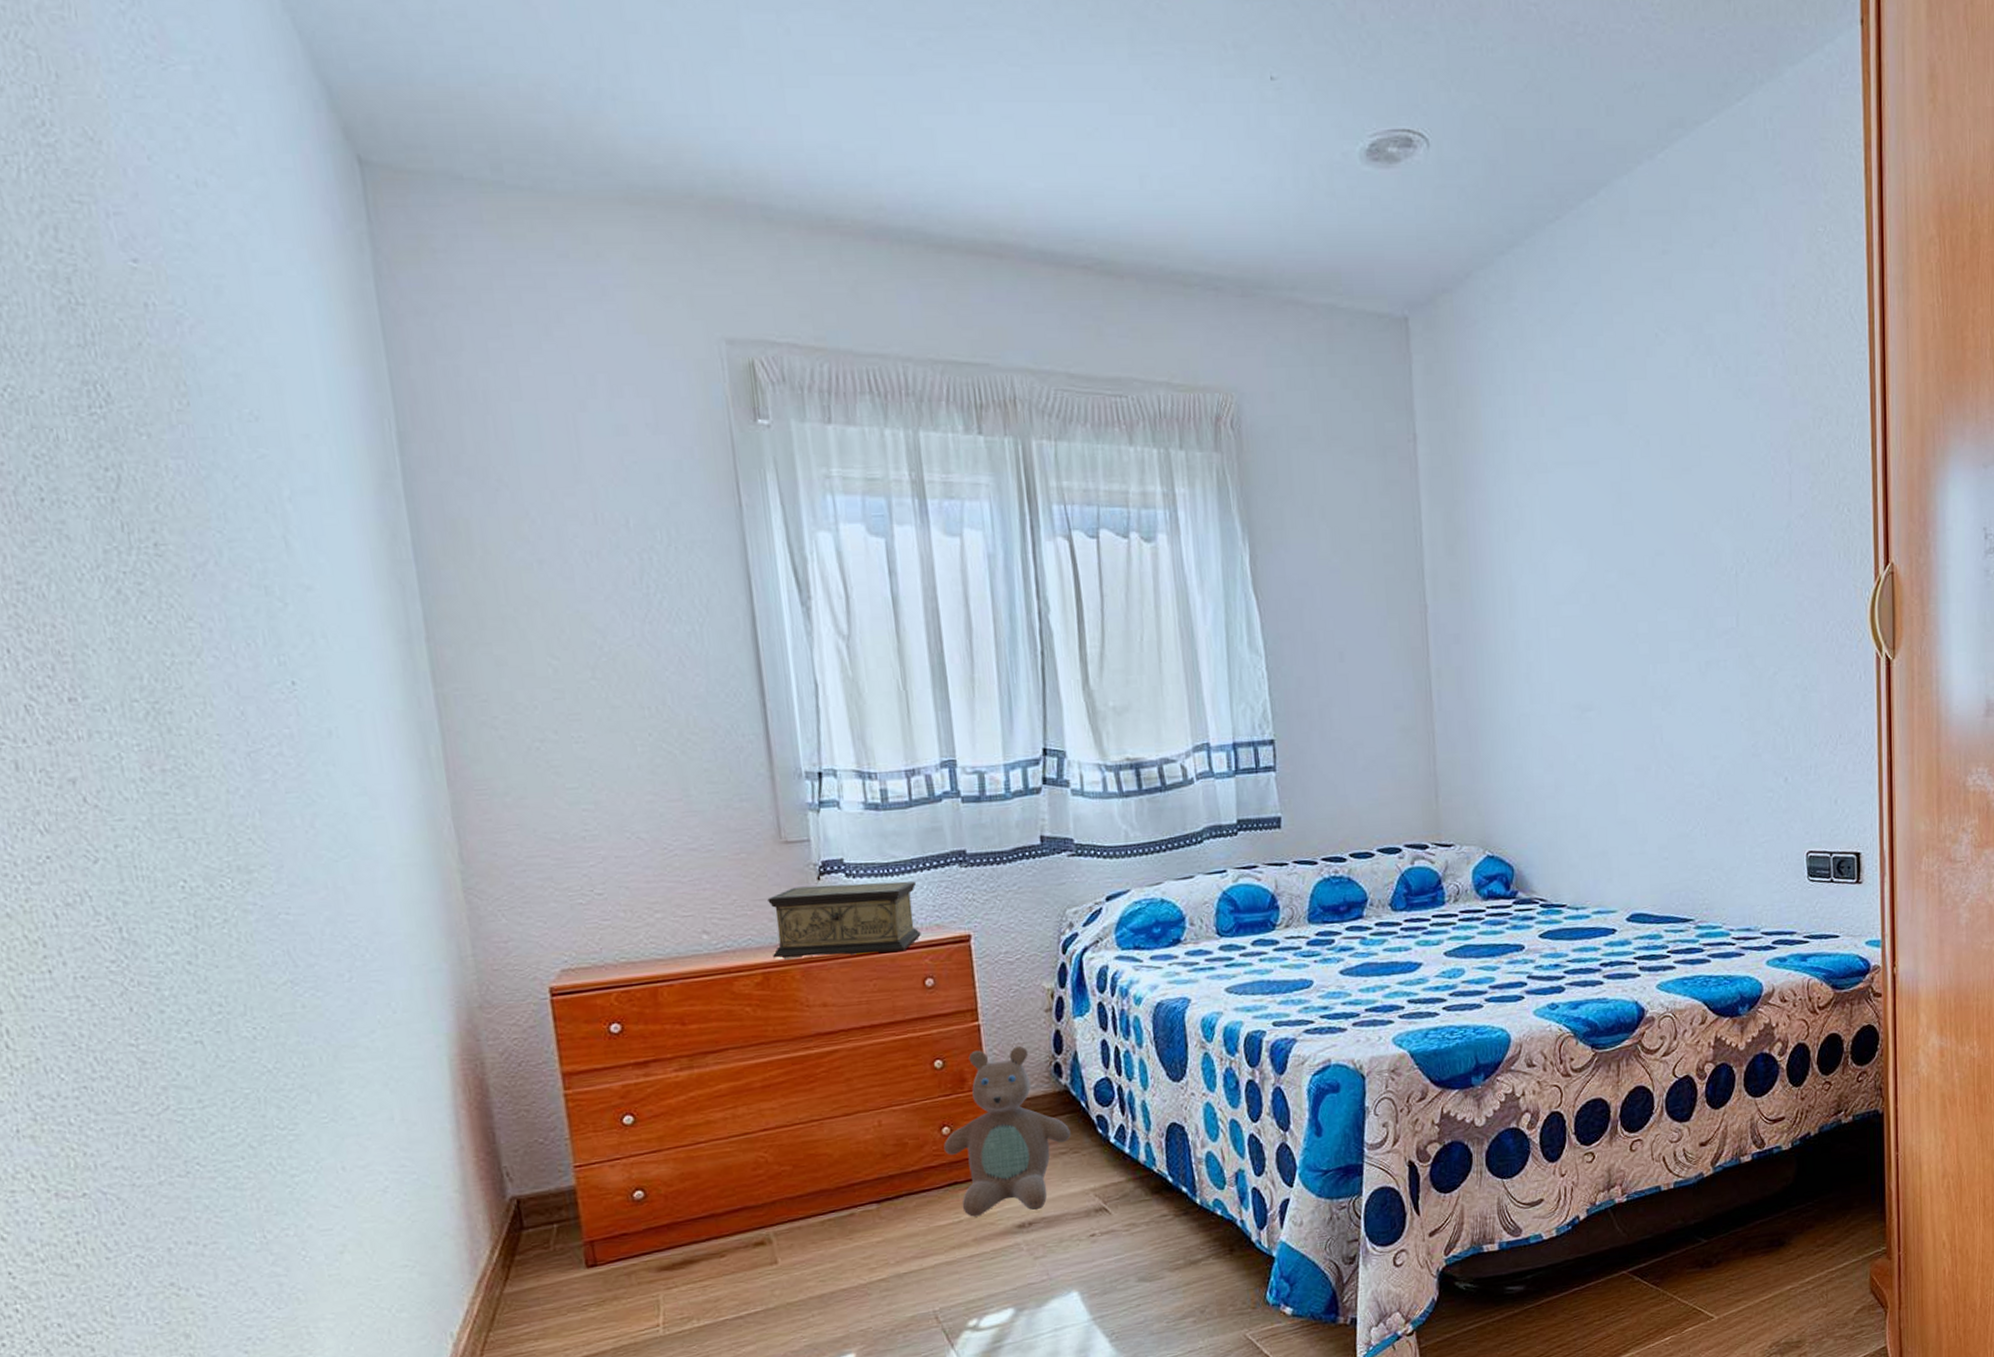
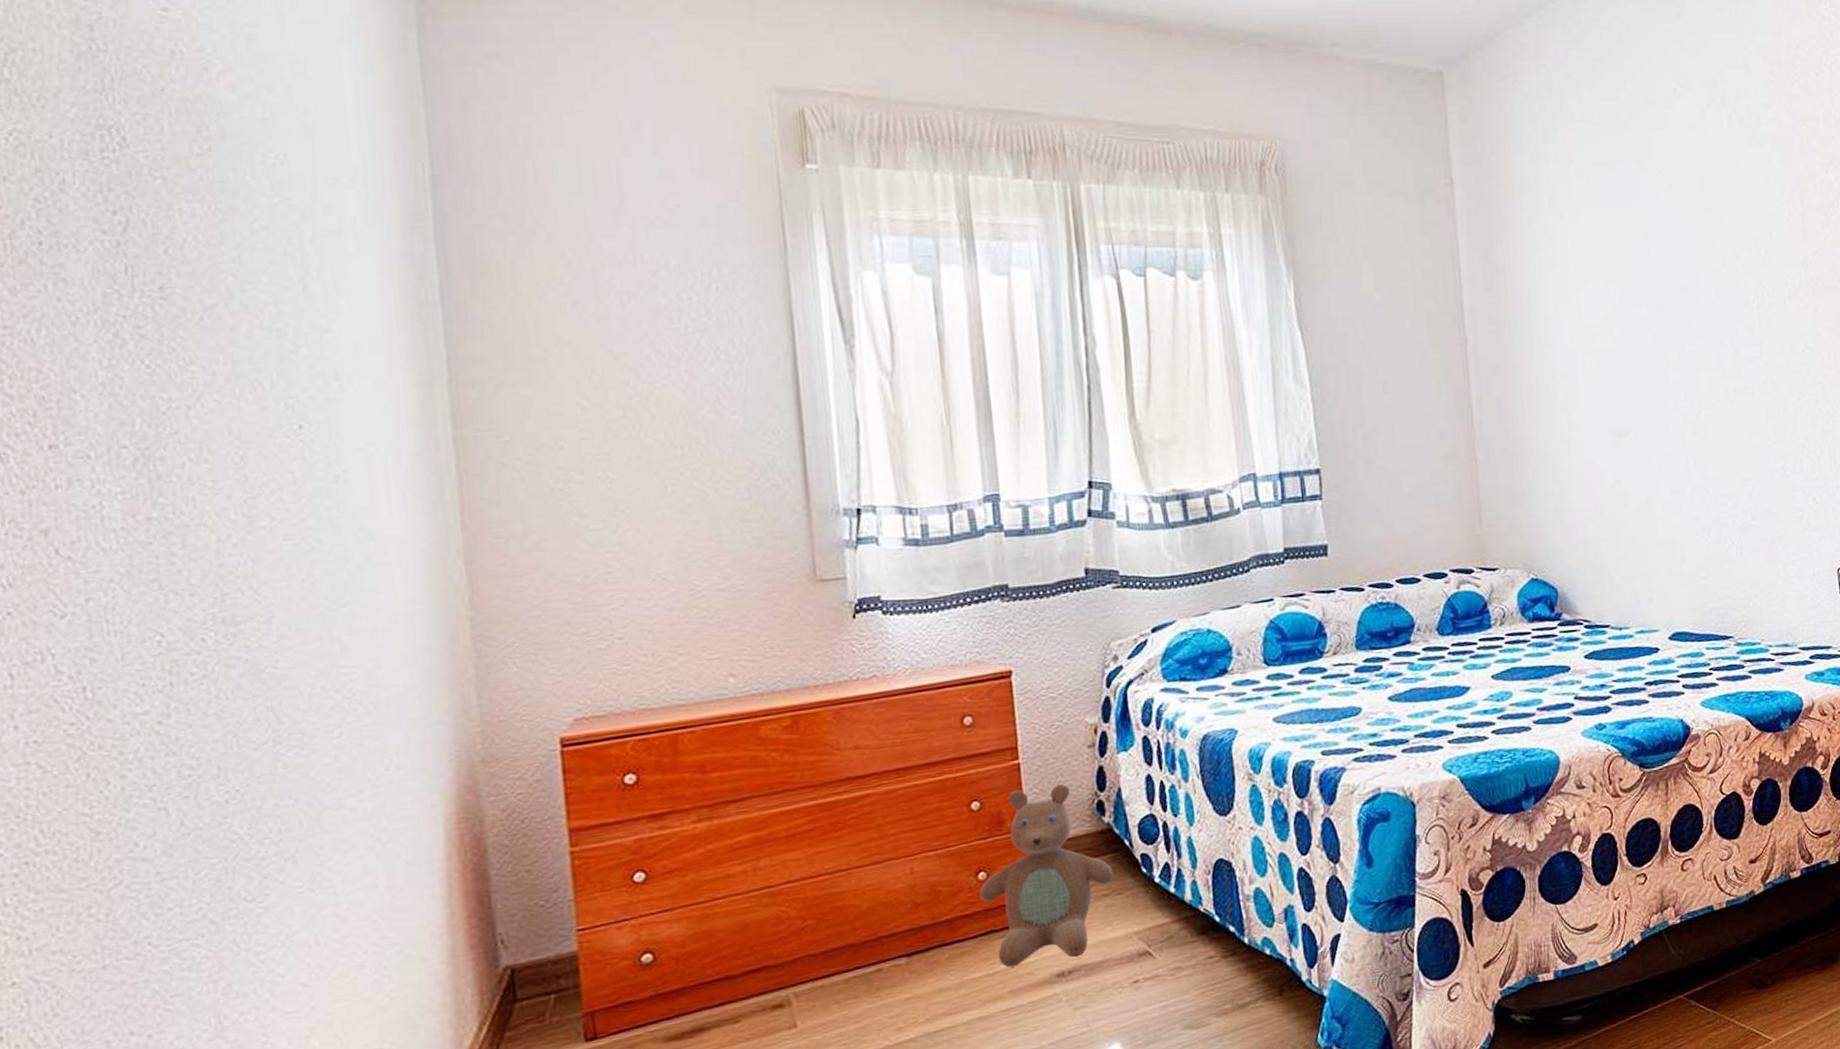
decorative box: present [767,881,921,959] -> none [799,617,960,701]

